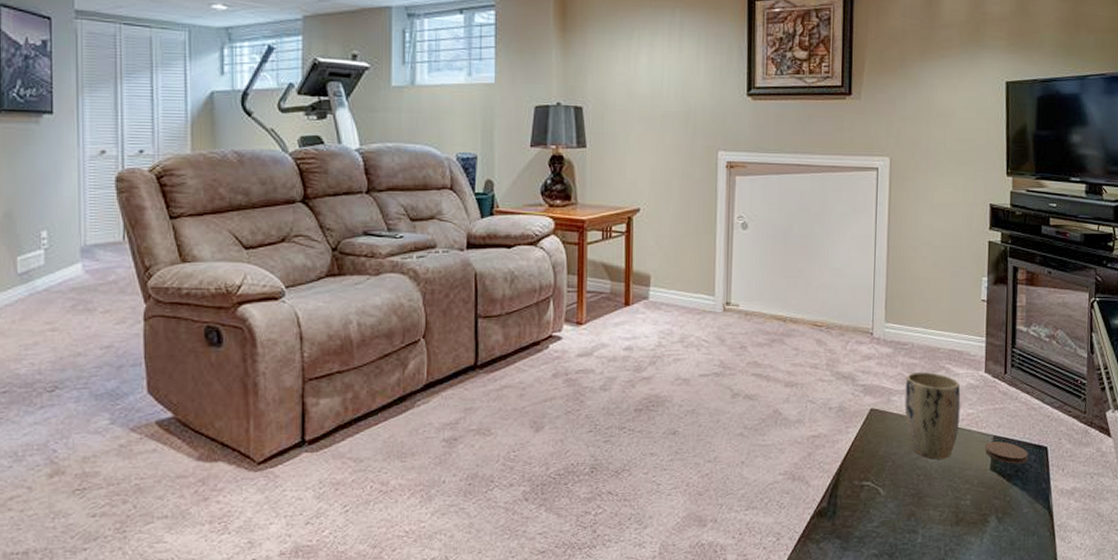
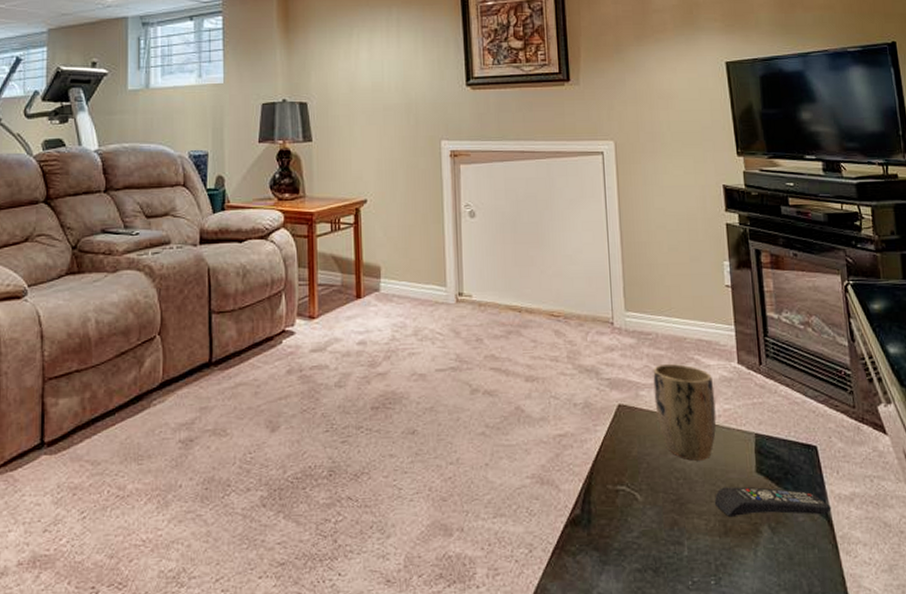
remote control: none [951,482,1054,509] -> present [715,486,832,517]
coaster: present [985,441,1028,464] -> none [747,440,797,466]

